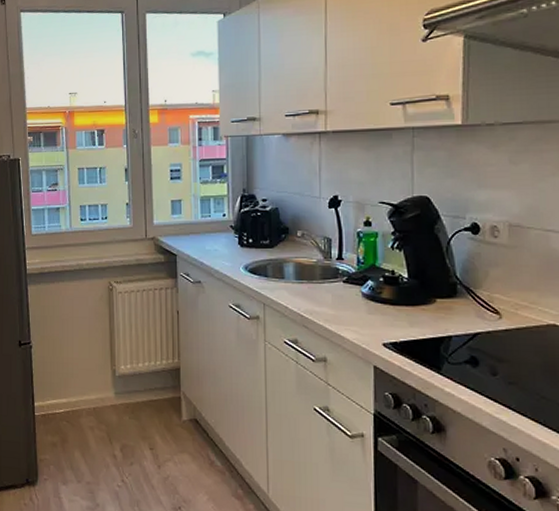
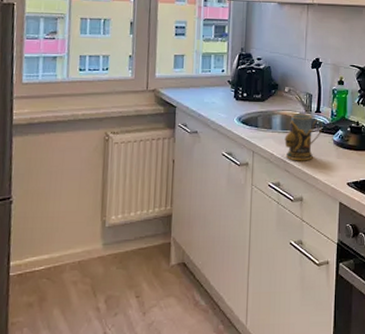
mug: none [300,261,347,316] -> present [284,114,323,161]

